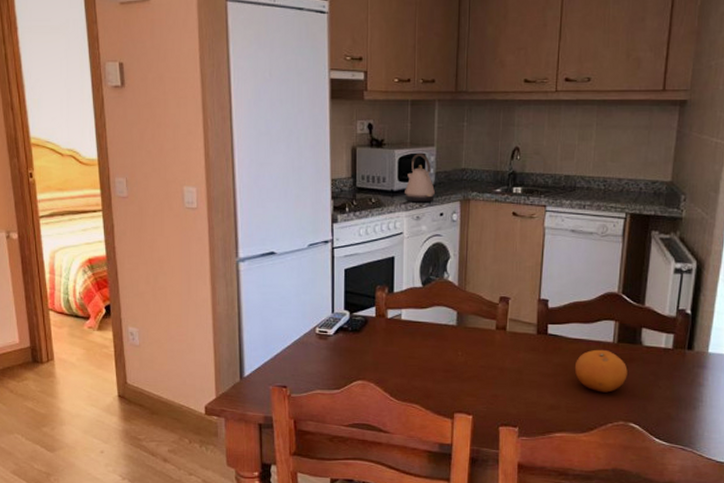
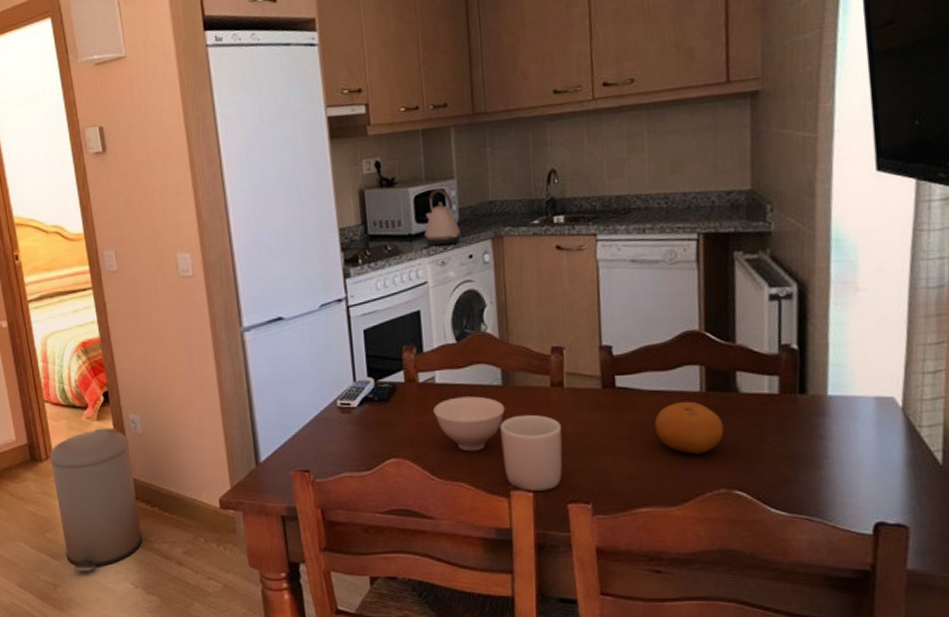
pedal bin: none [51,337,133,463] -> present [50,427,143,571]
bowl: none [397,333,457,379] -> present [433,396,505,452]
mug: none [451,351,501,415] -> present [500,414,563,491]

